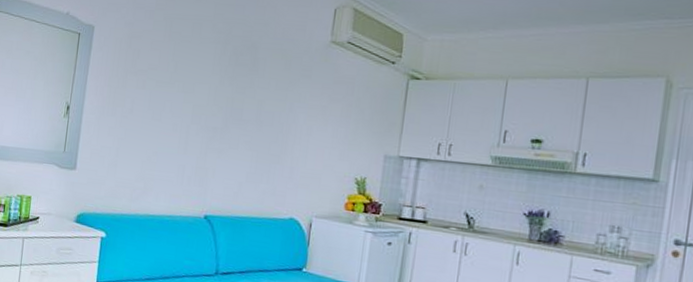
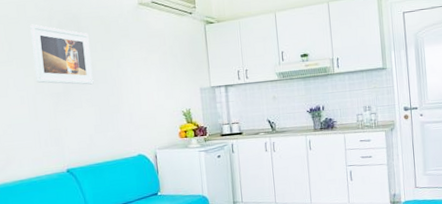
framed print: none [194,46,264,126] -> present [30,24,94,85]

